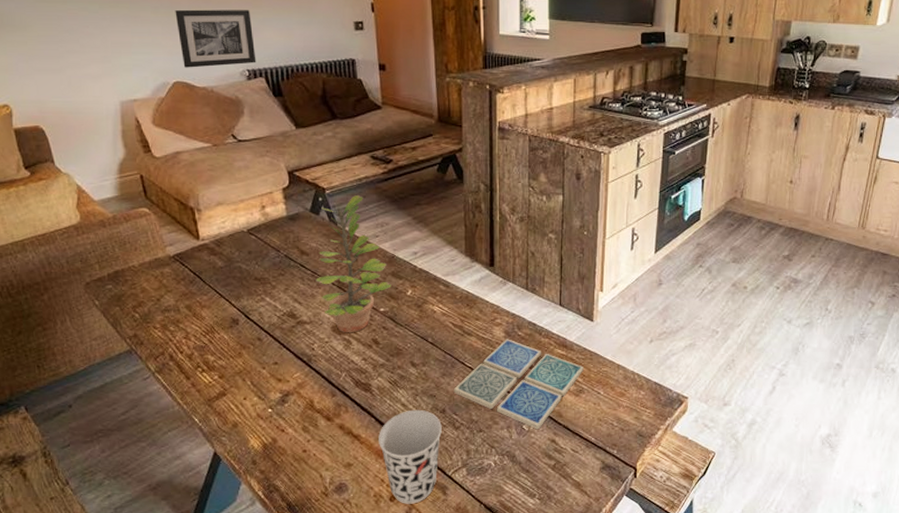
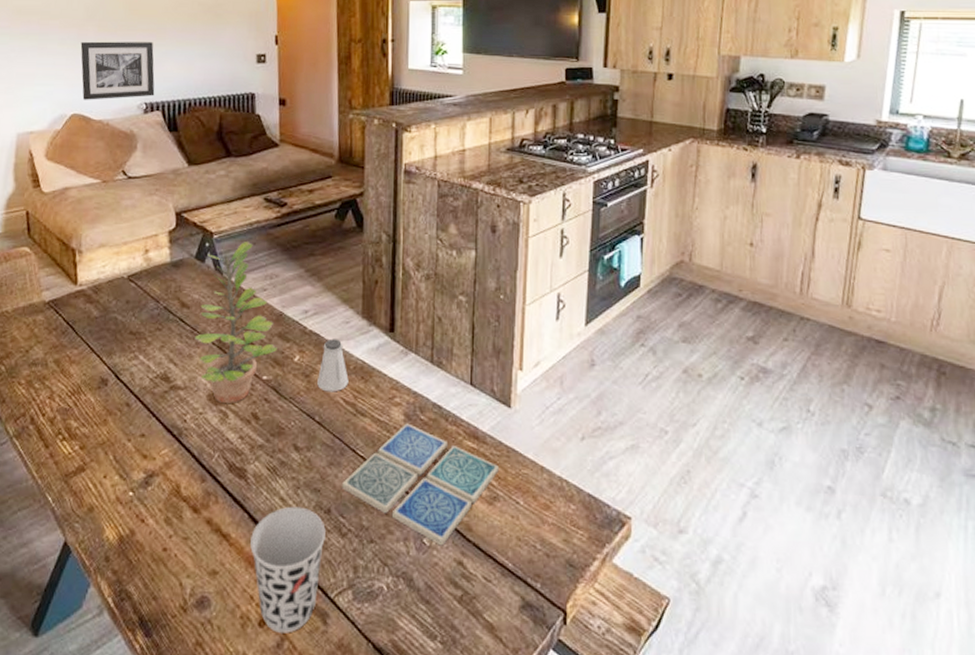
saltshaker: none [429,274,456,318] -> present [317,338,349,392]

